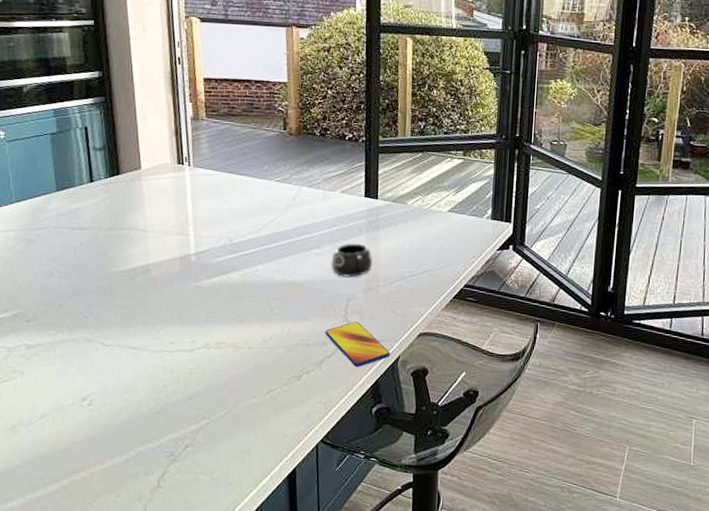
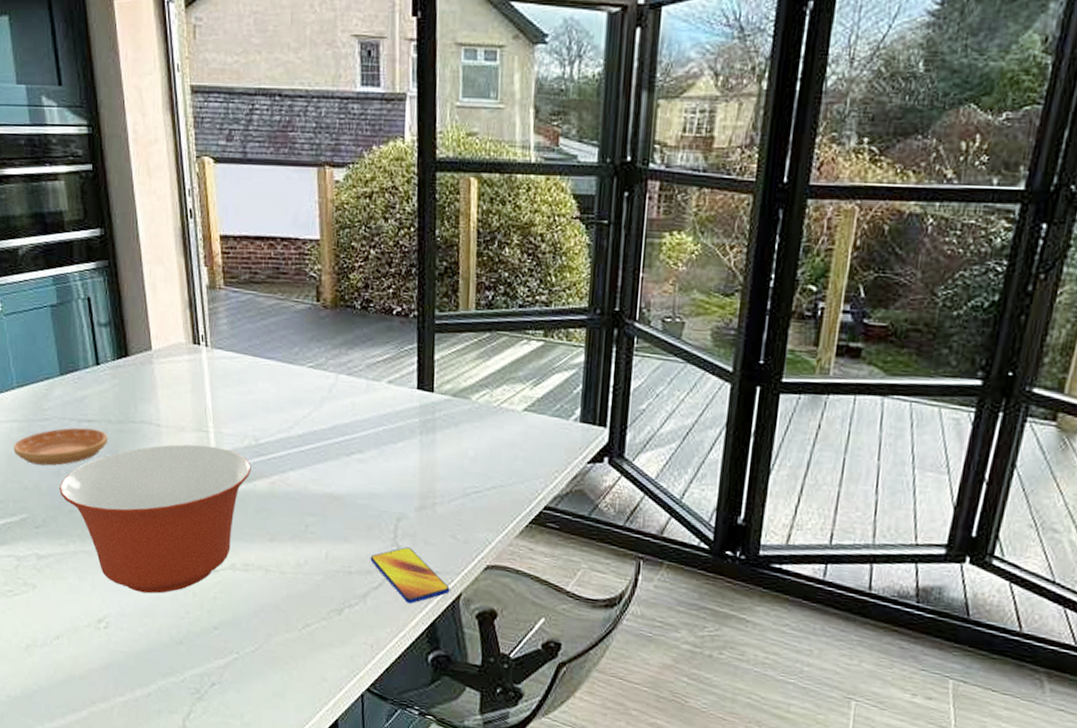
saucer: none [9,234,99,268] -> present [13,427,108,466]
mixing bowl: none [51,245,225,373] -> present [59,444,251,594]
mug: present [331,243,373,278] -> none [376,447,428,492]

